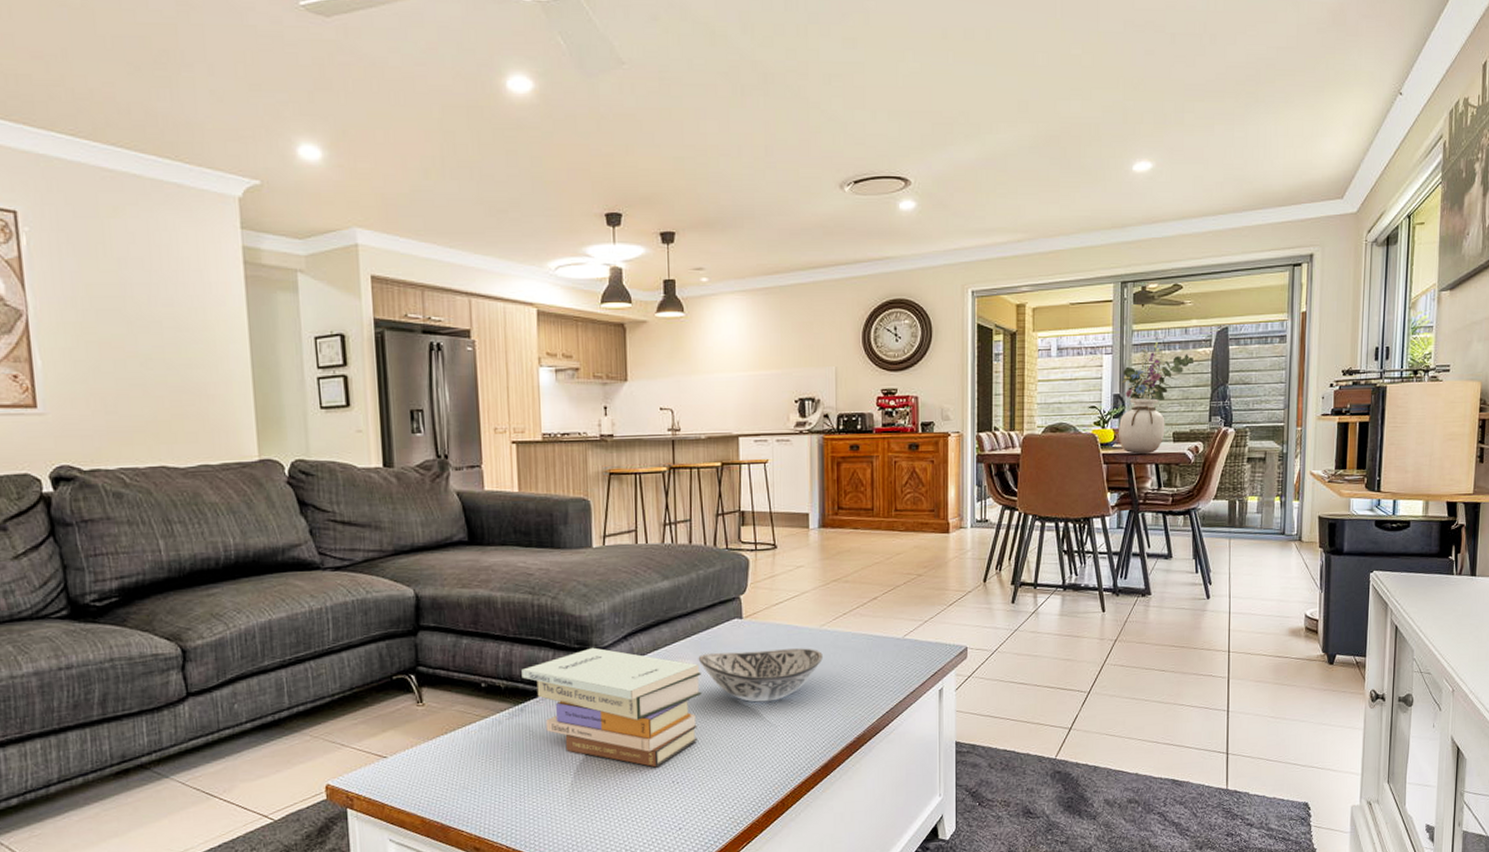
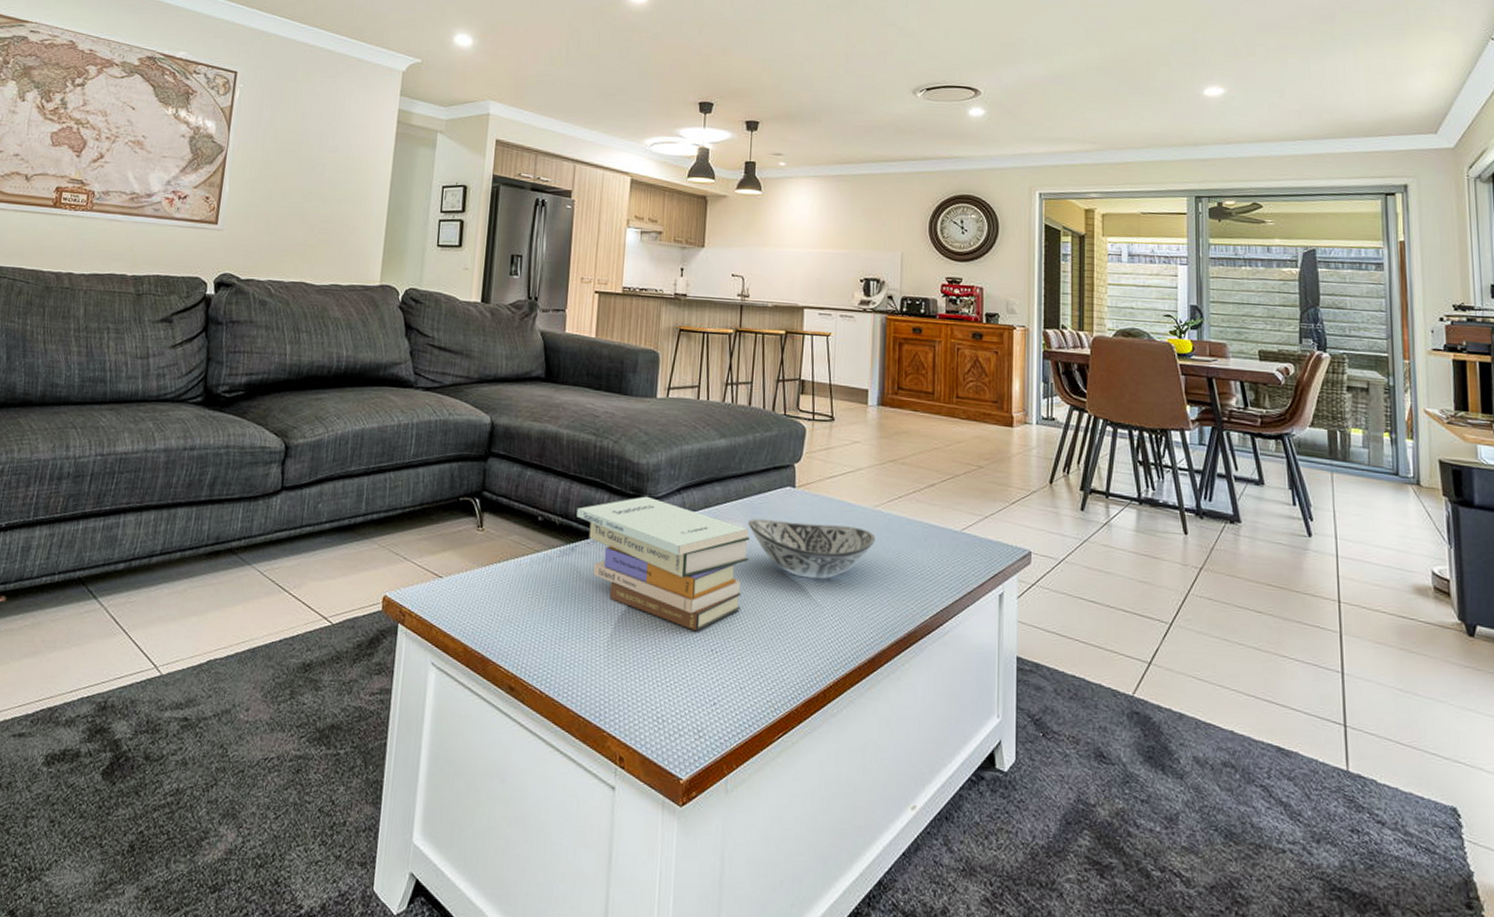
bouquet: present [1119,342,1195,455] -> none [1197,258,1280,371]

